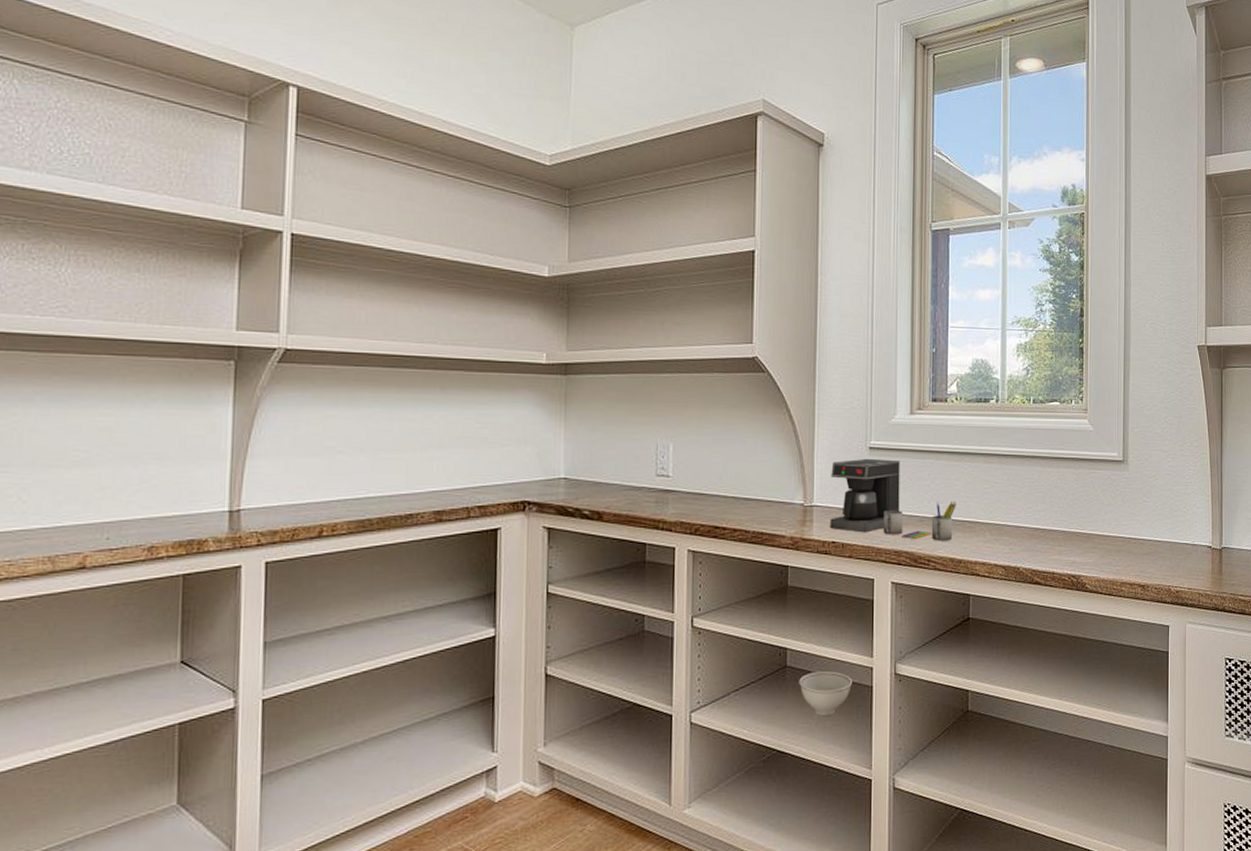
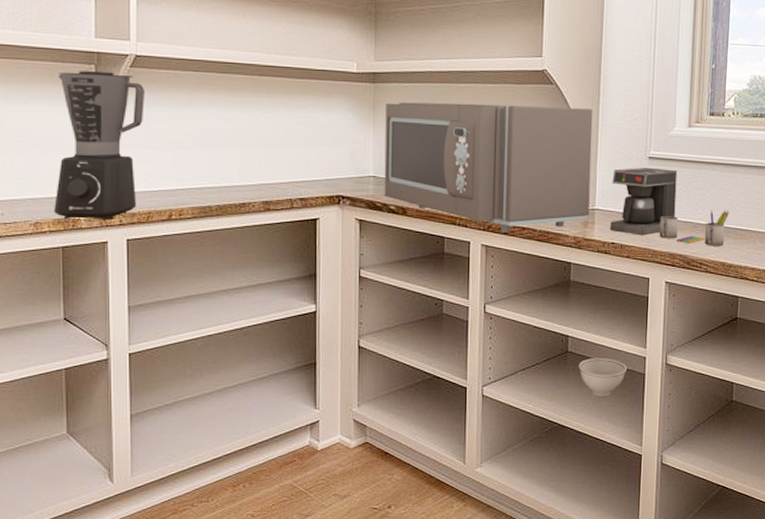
blender: none [175,368,295,542] -> present [54,71,144,220]
microwave: none [576,394,809,535] -> present [384,102,593,232]

